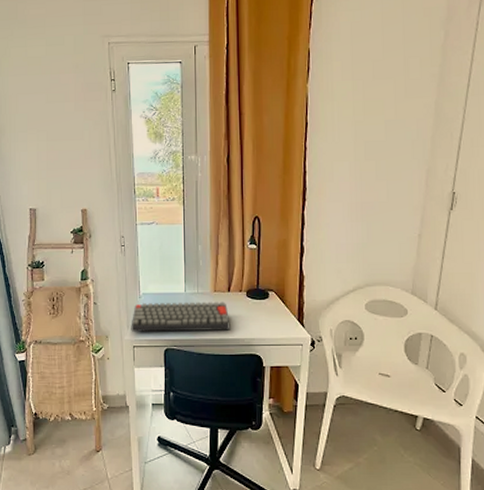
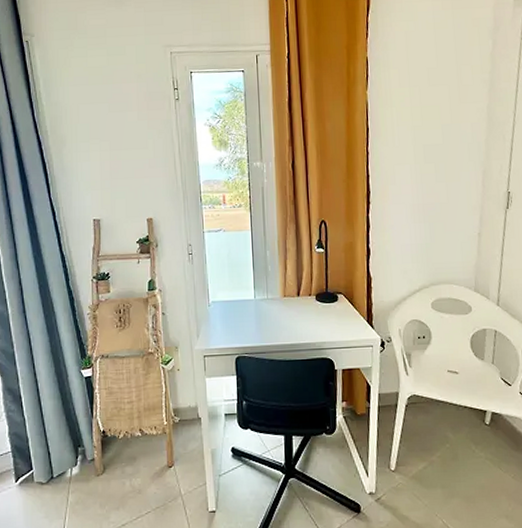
keyboard: present [131,301,230,332] -> none [200,306,301,341]

